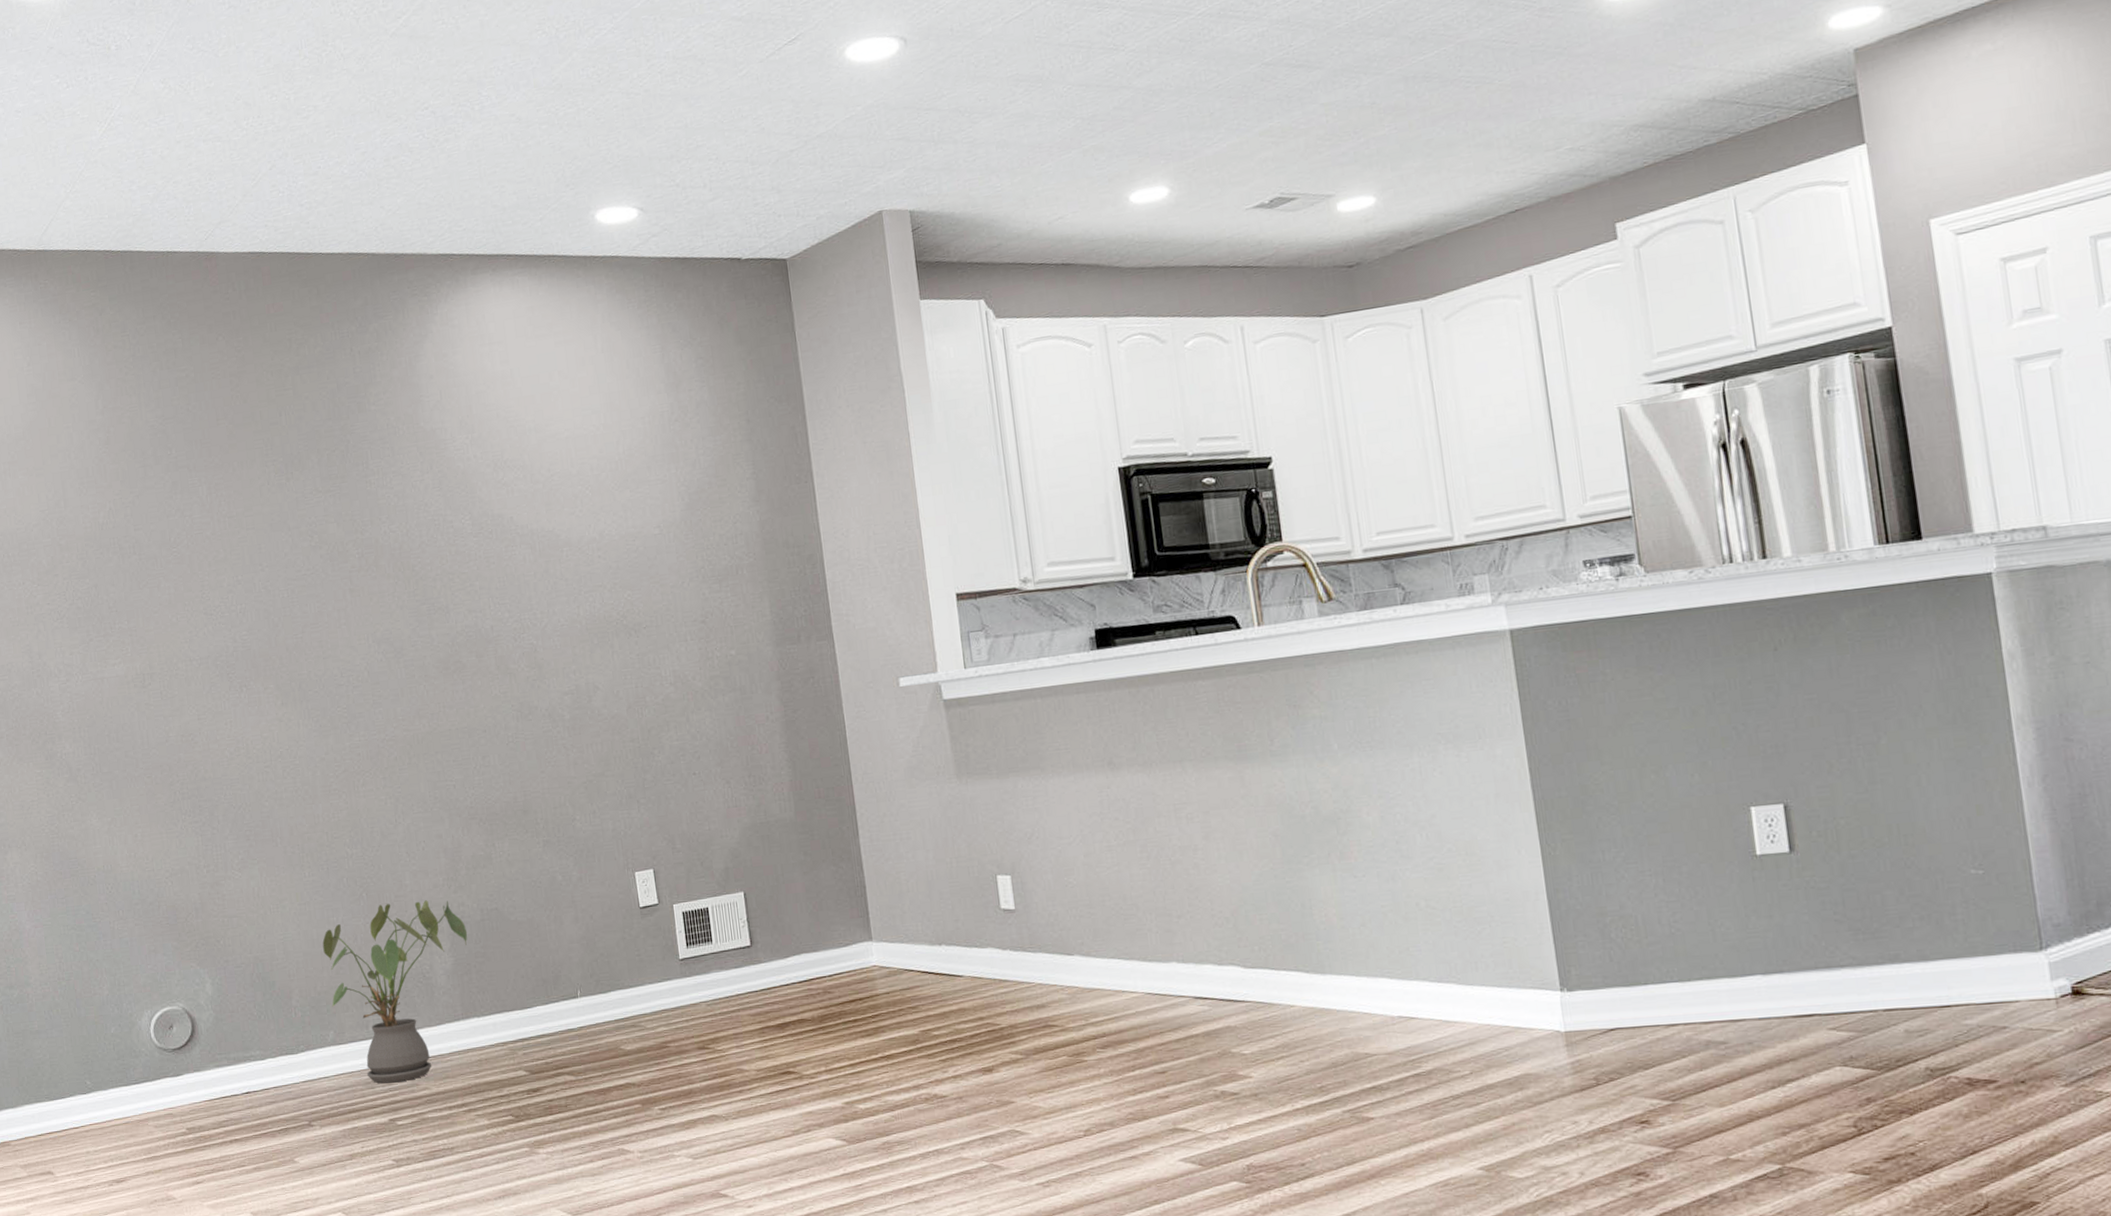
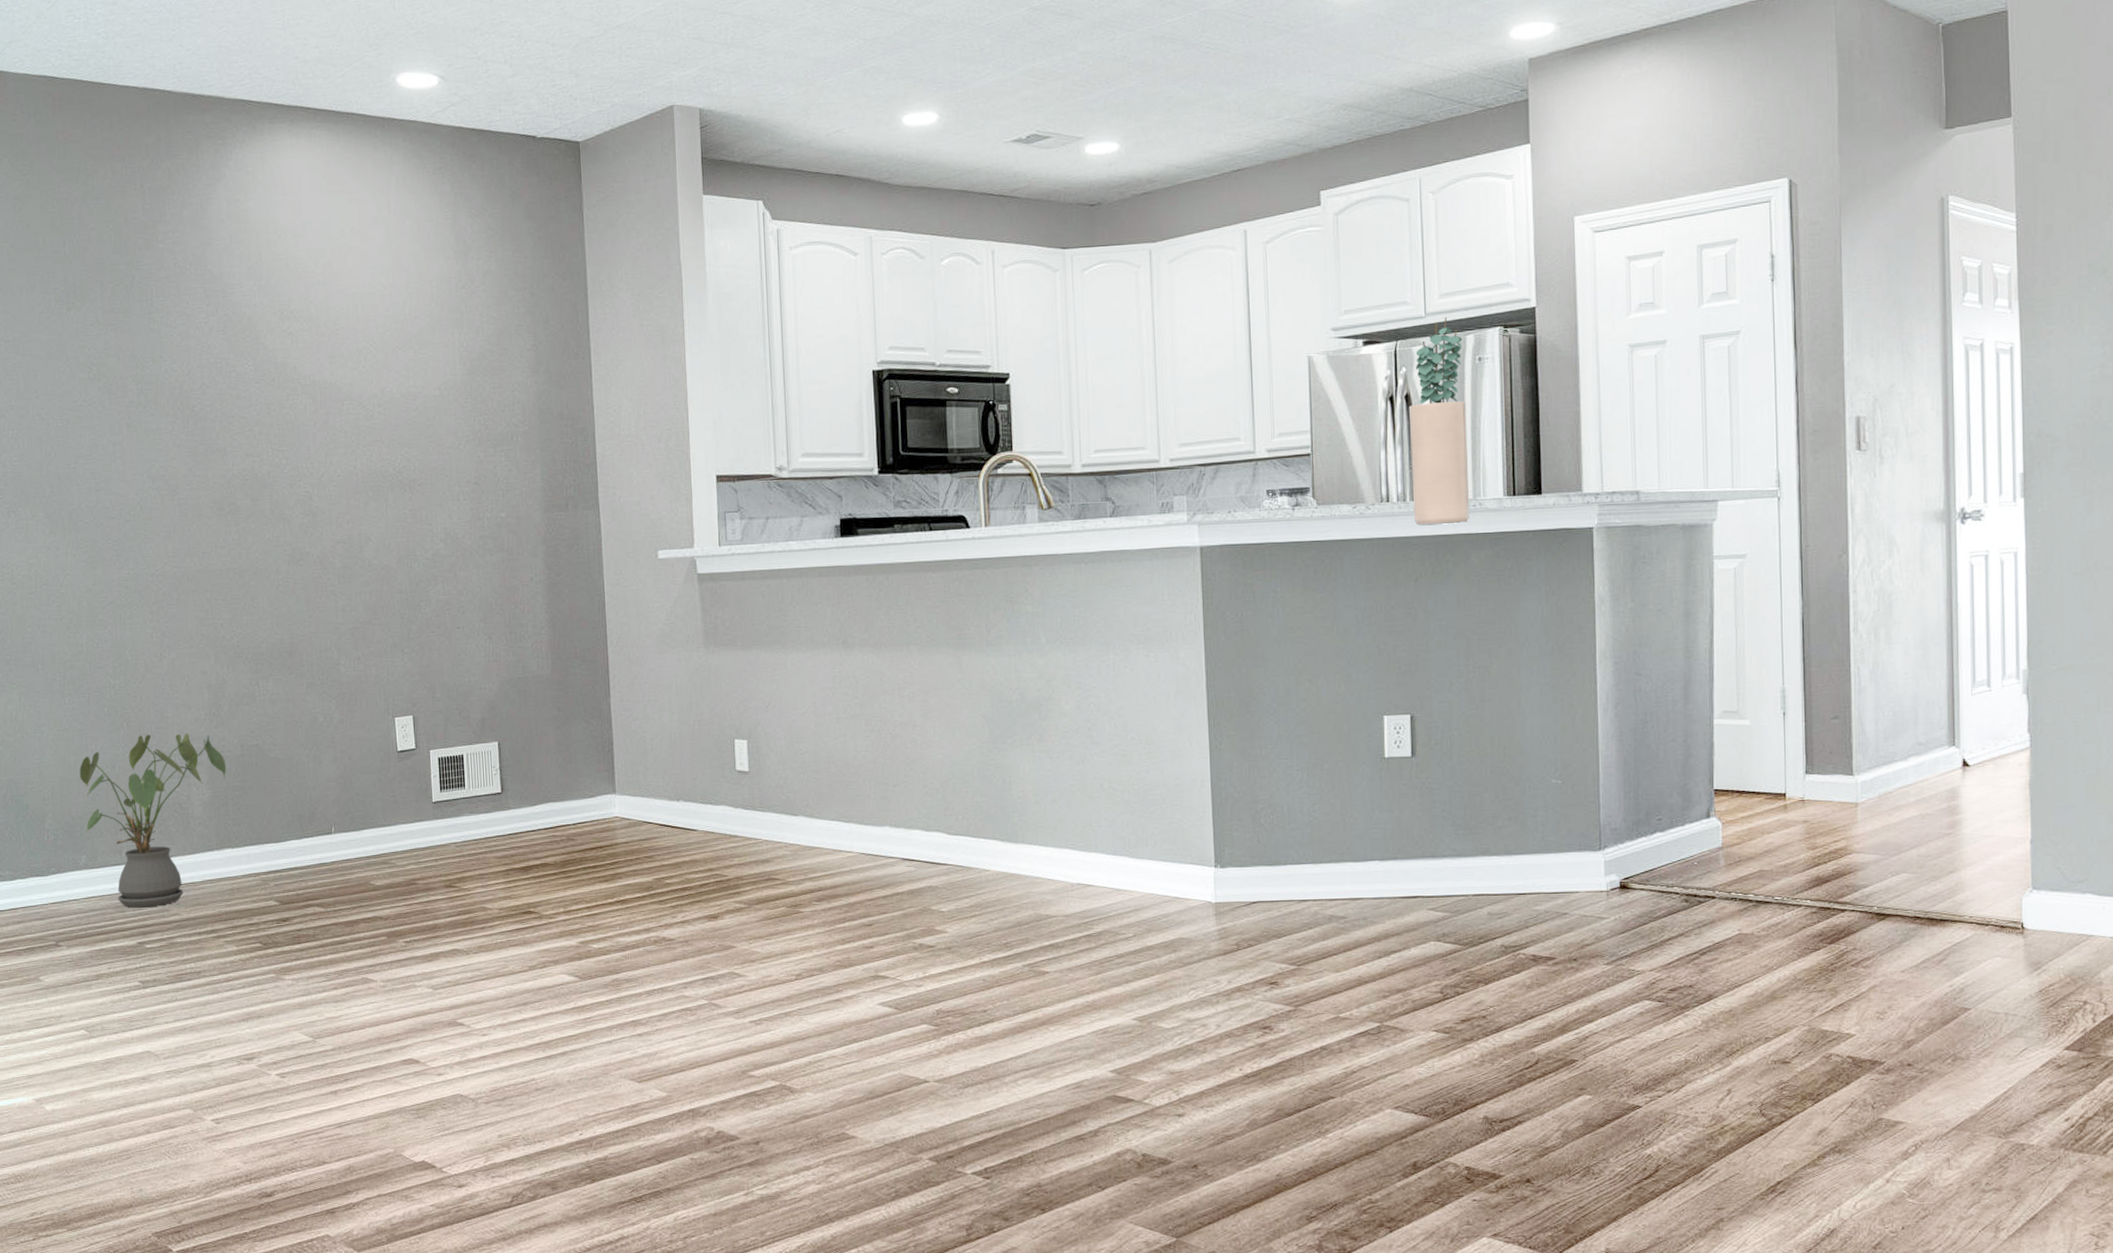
vase: none [1746,348,1834,586] -> present [1408,317,1469,525]

